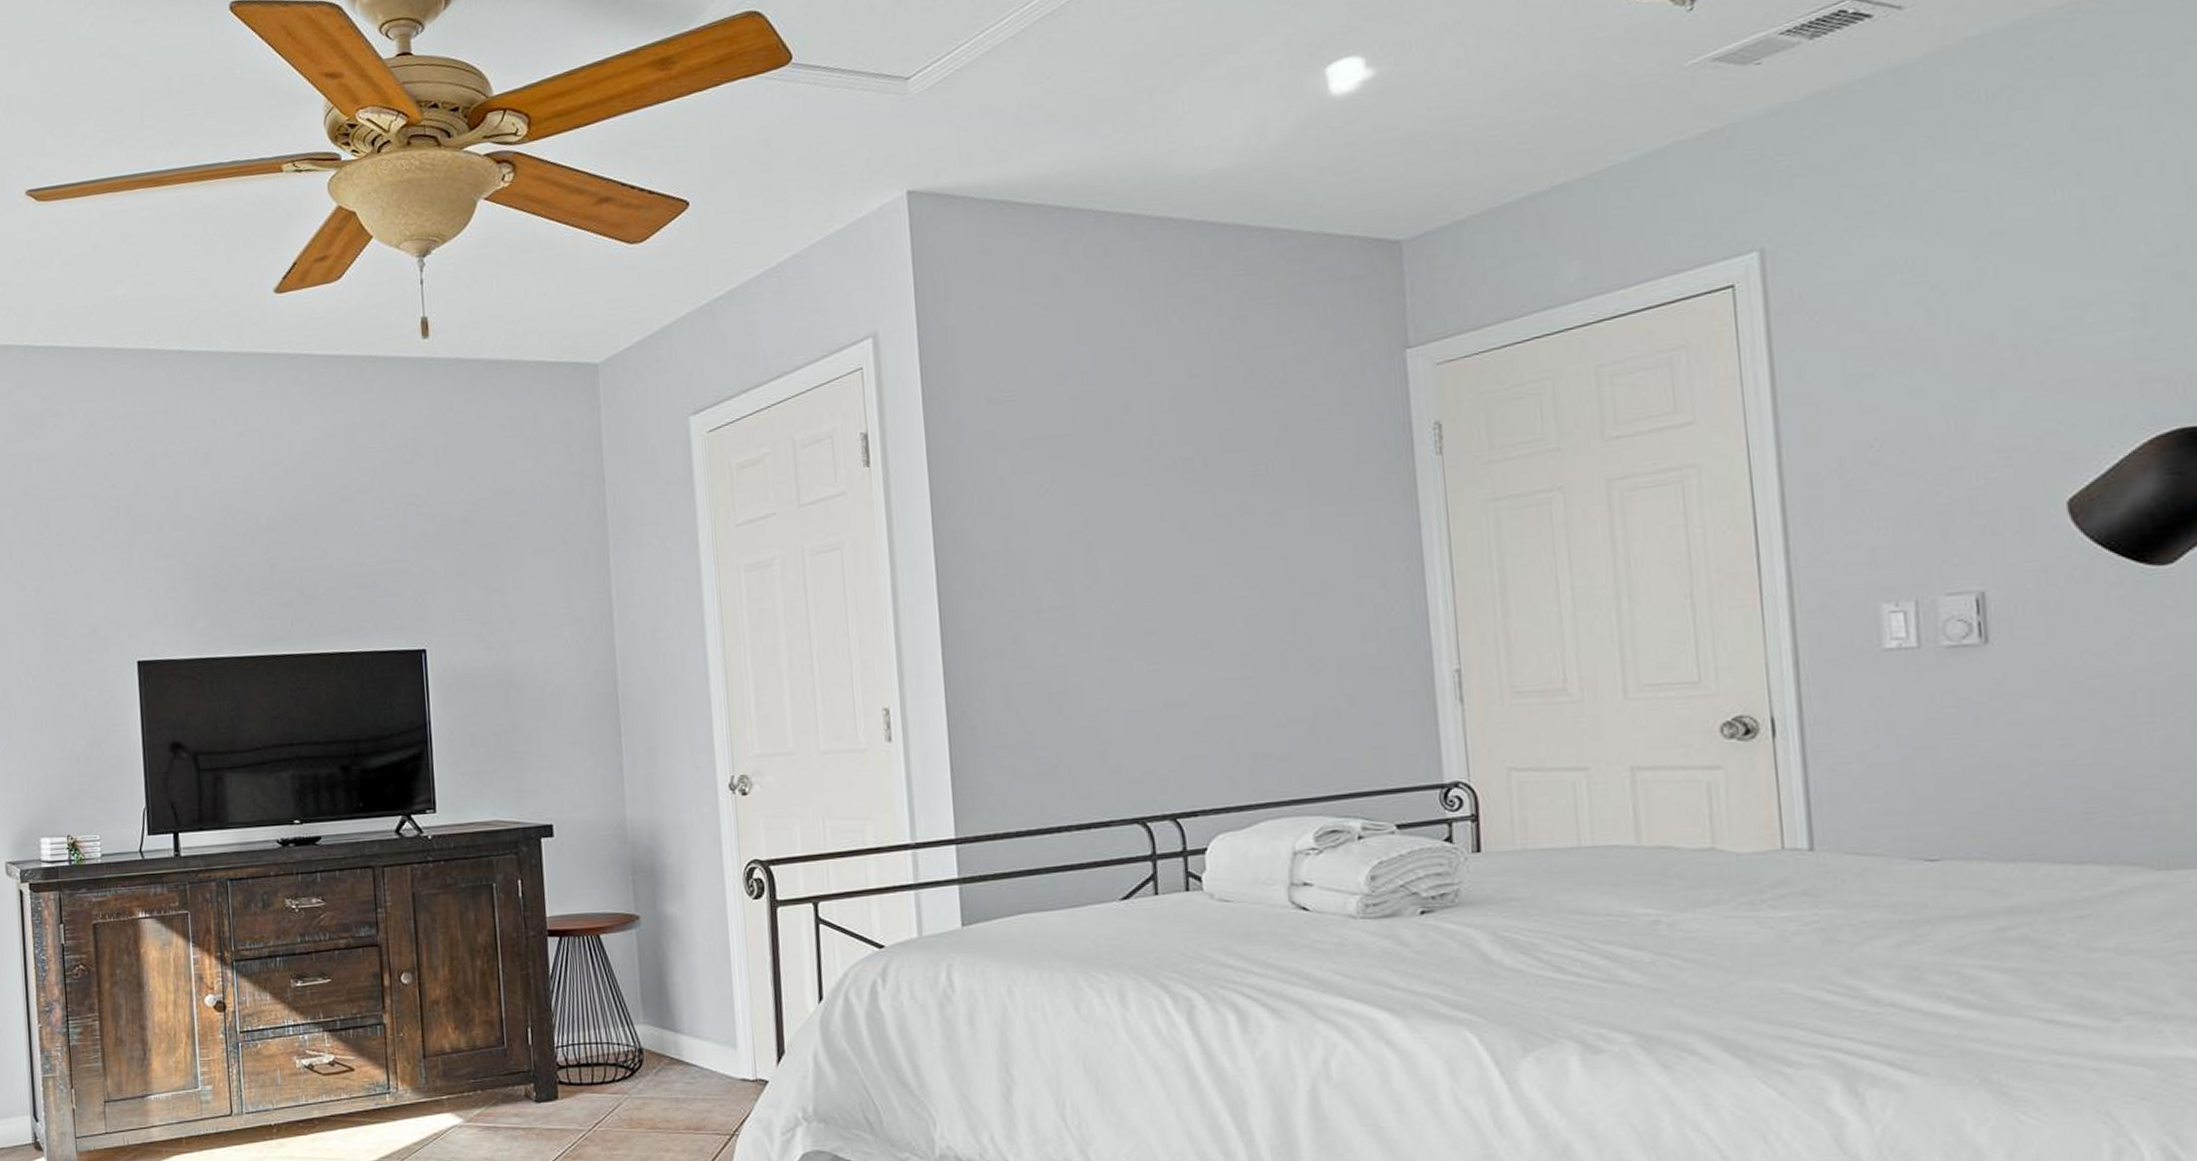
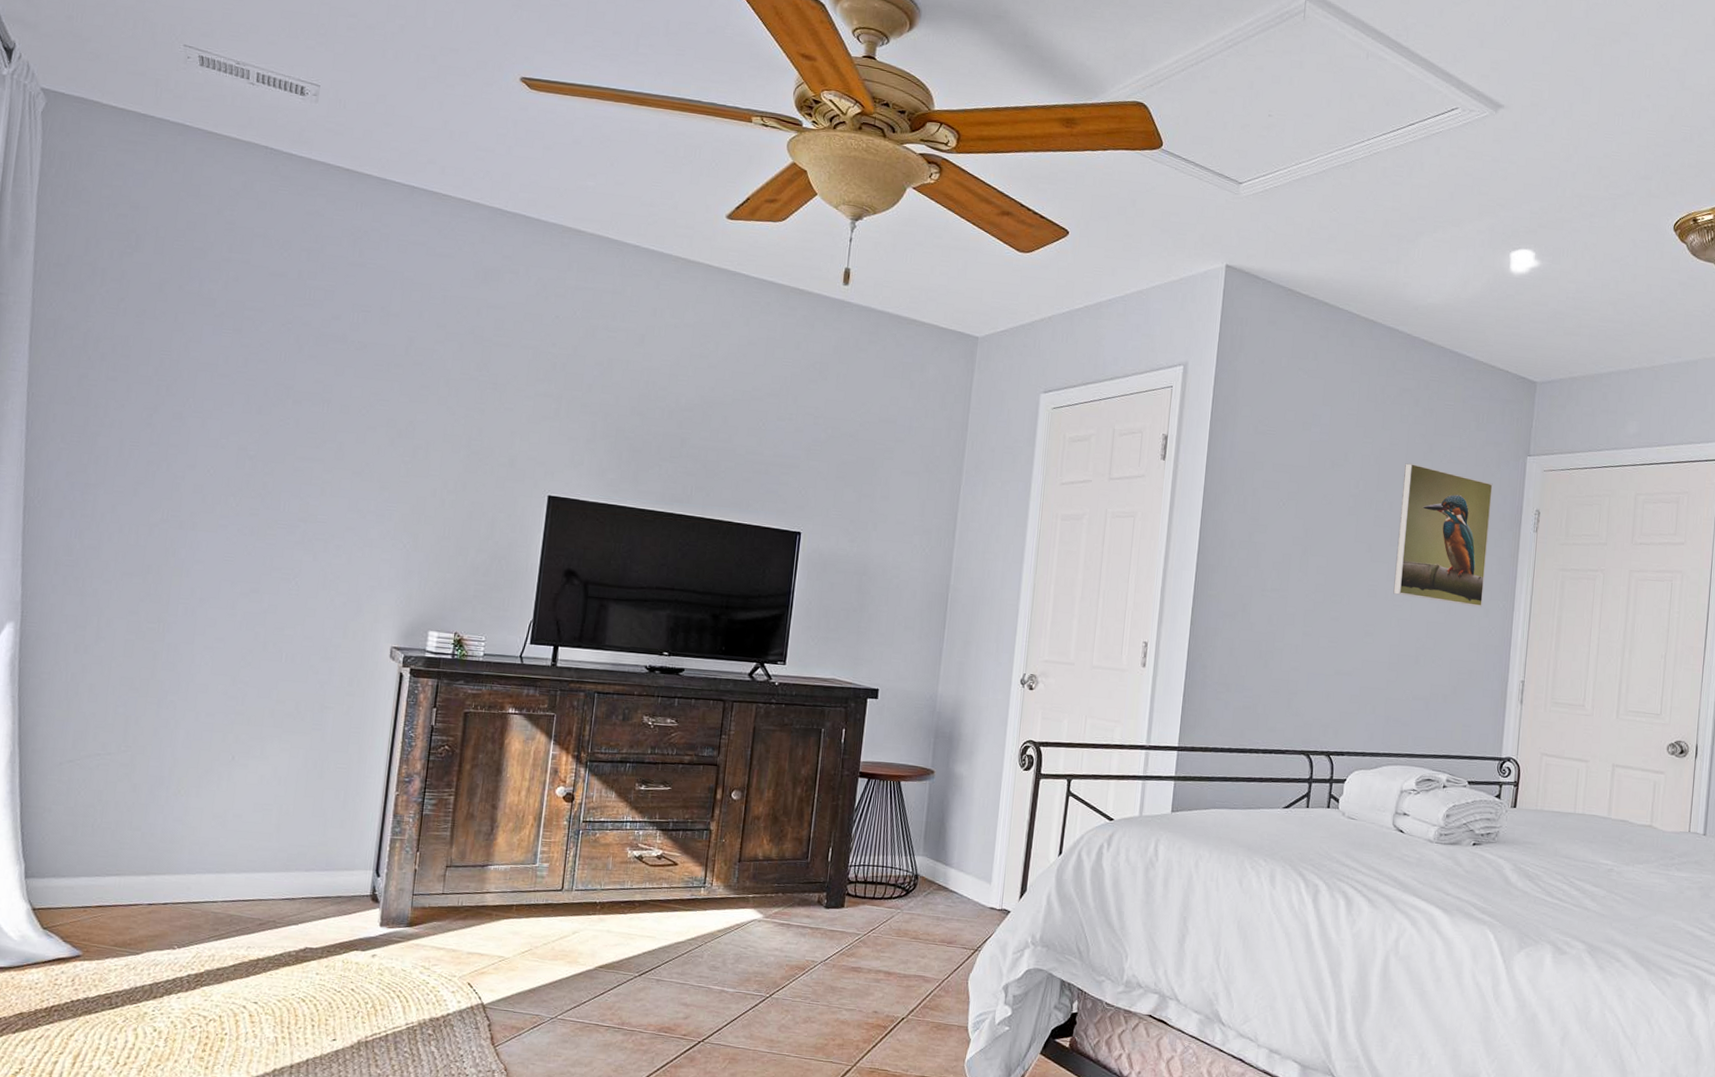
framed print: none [1216,396,1373,583] -> present [1393,463,1493,607]

